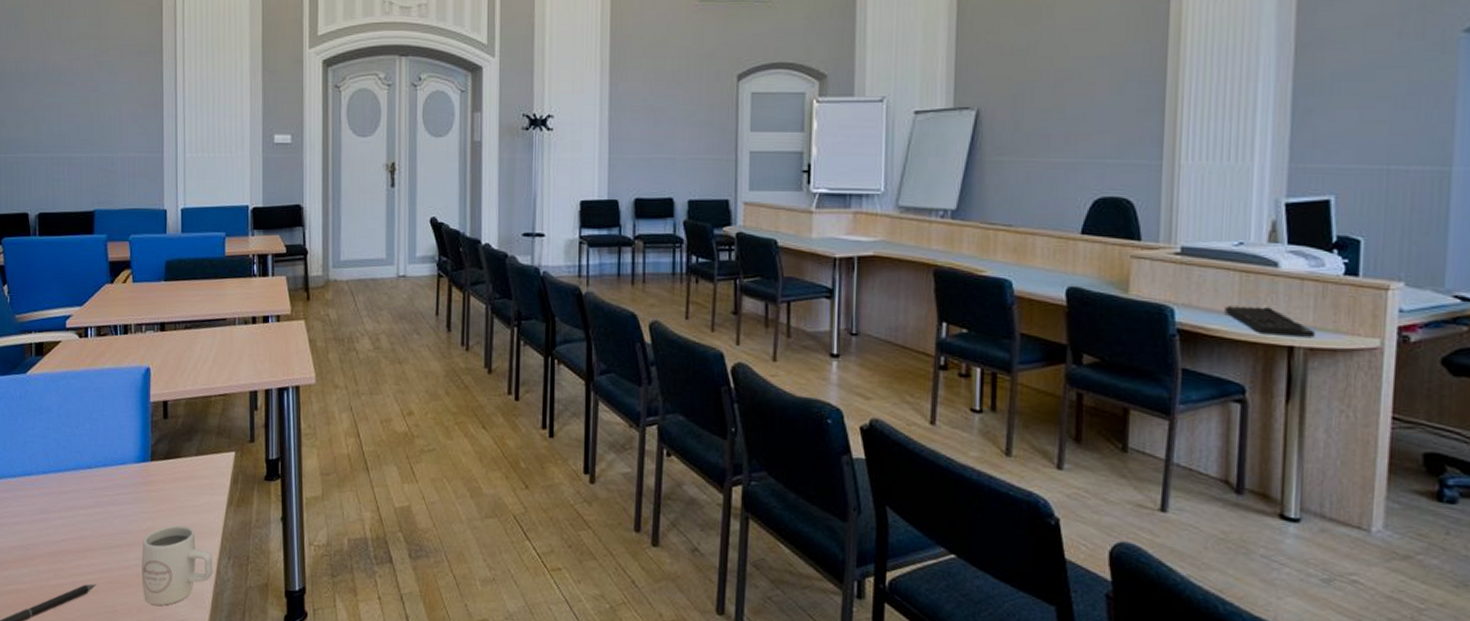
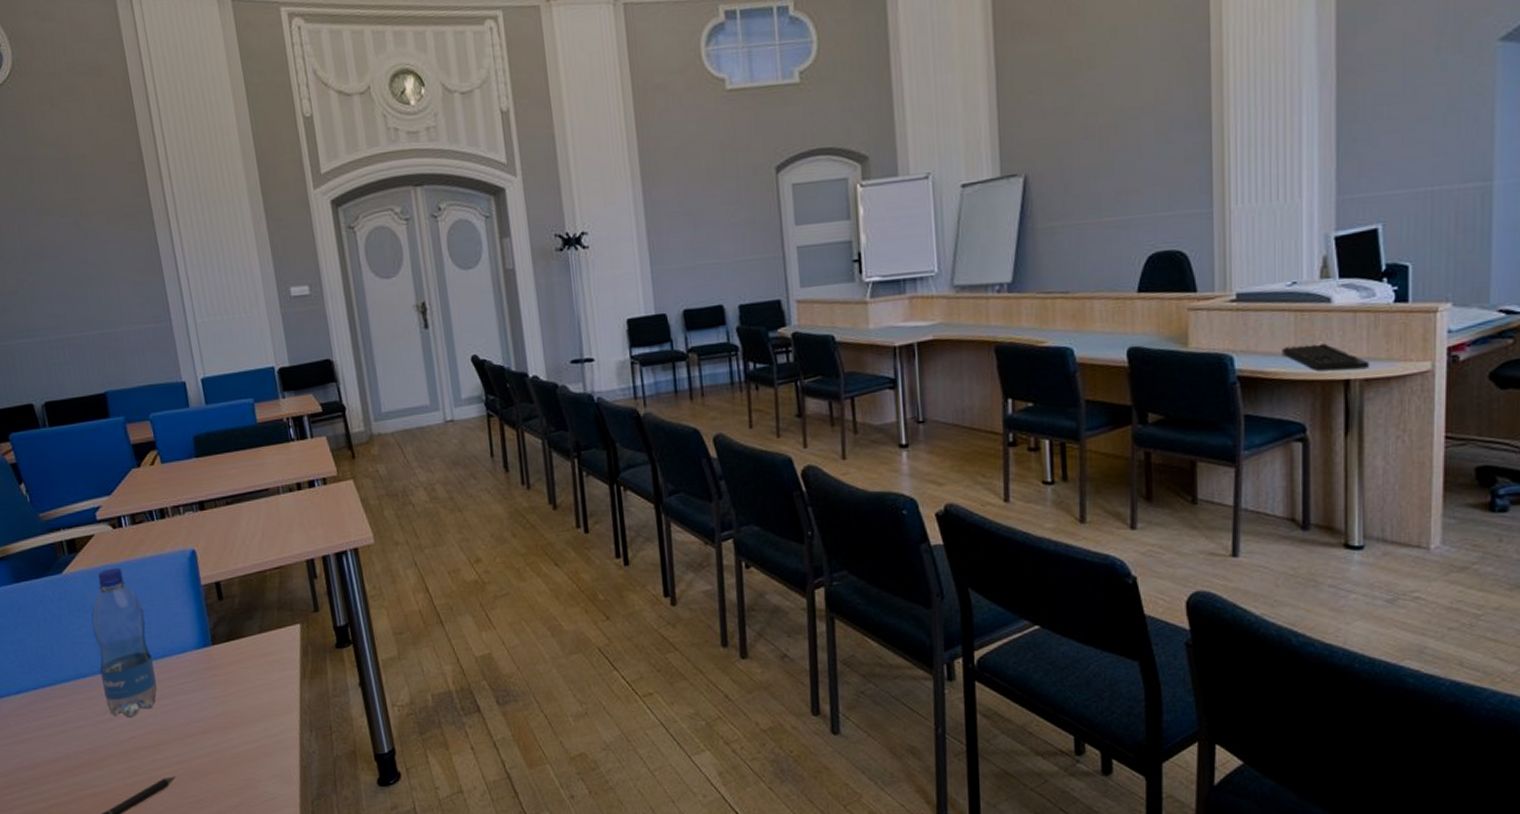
bottle: none [45,374,93,521] -> present [91,567,157,718]
mug: present [142,525,213,606] -> none [217,705,296,788]

